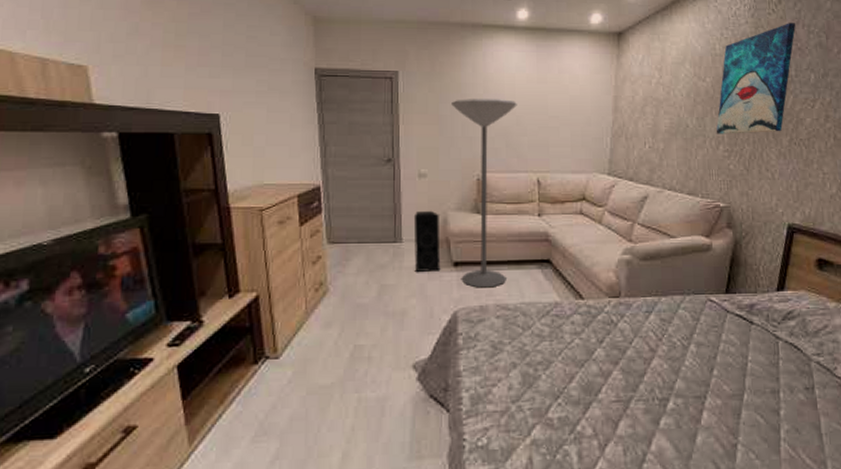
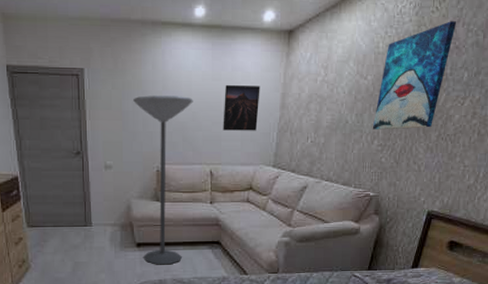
speaker: present [413,210,441,273] -> none [101,198,126,253]
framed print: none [550,88,590,136] -> present [223,85,260,131]

